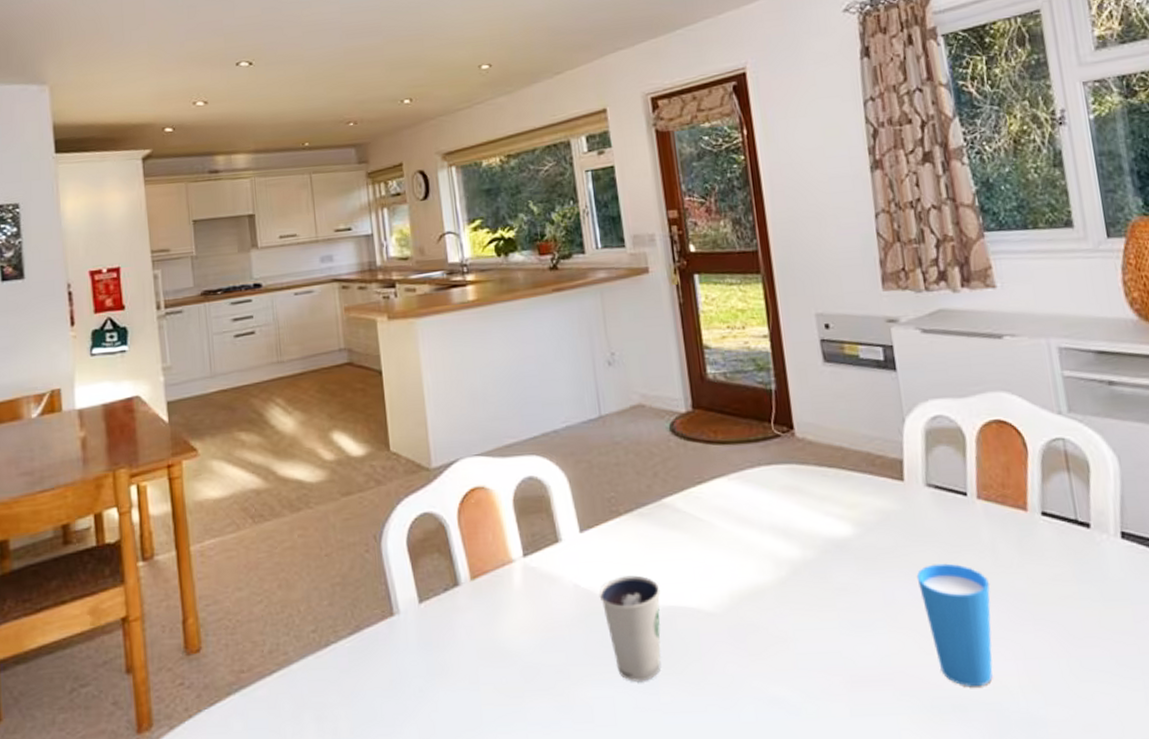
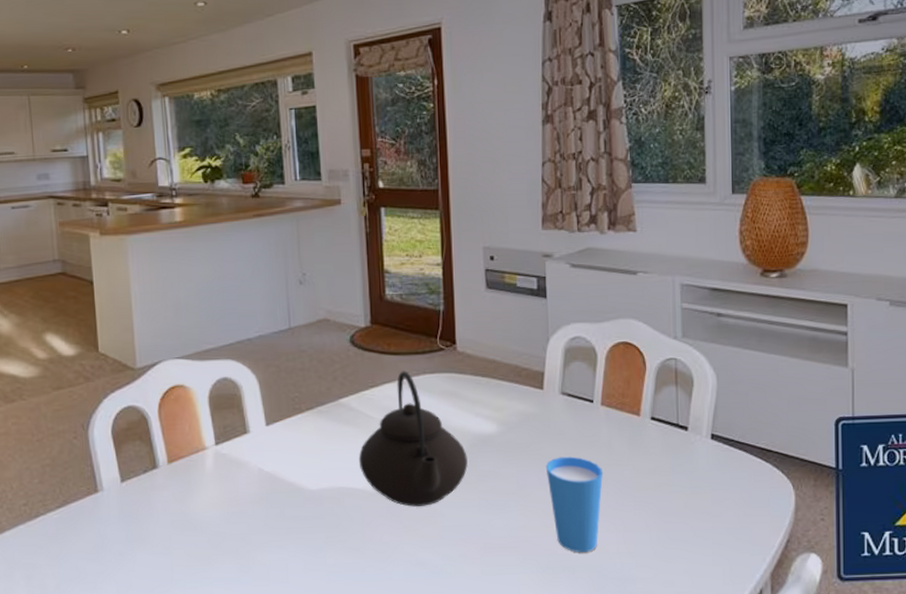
dixie cup: present [599,575,661,681] -> none [279,462,333,547]
teapot: none [689,463,821,629] -> present [358,371,468,507]

